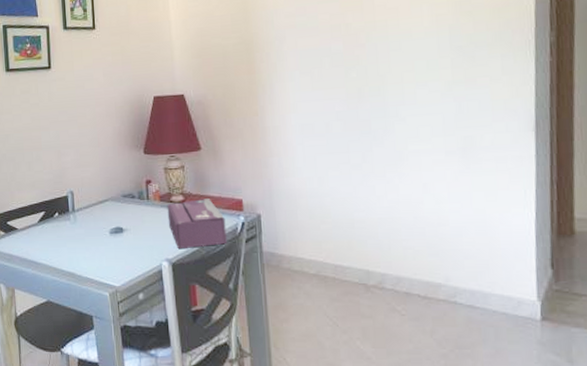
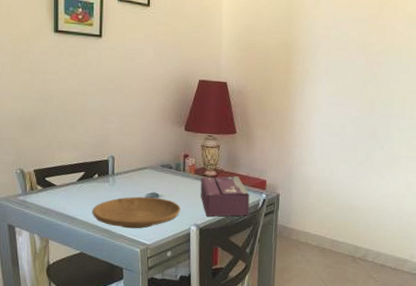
plate: none [55,232,148,270] -> present [92,196,180,229]

